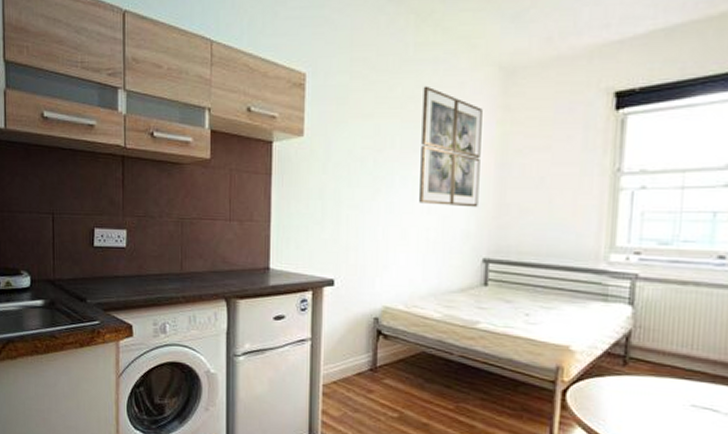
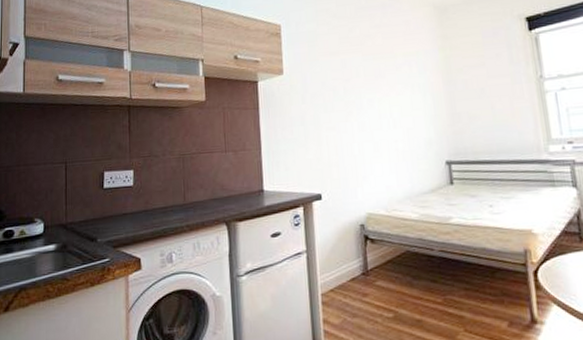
wall art: present [419,86,482,208] -> none [376,25,435,120]

